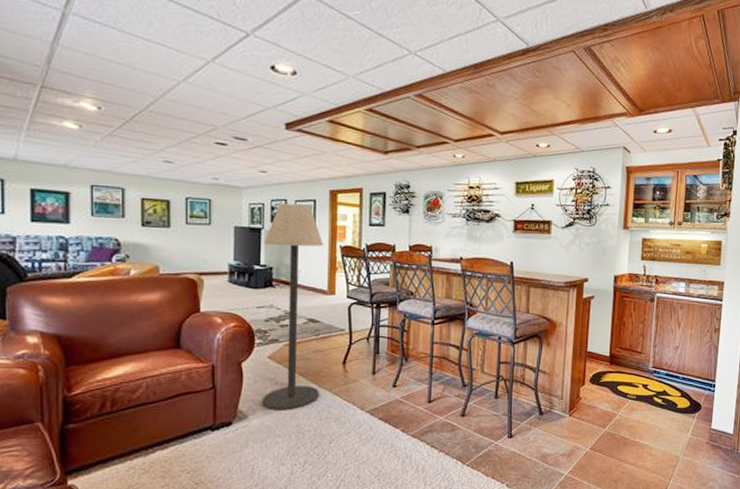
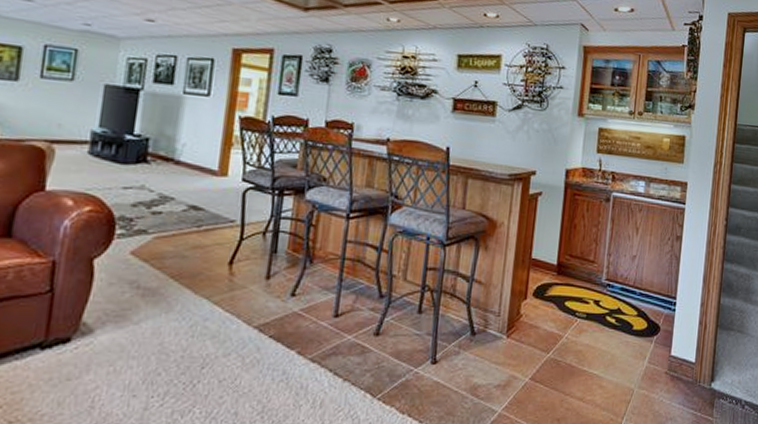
floor lamp: present [262,203,324,410] -> none [116,60,219,324]

